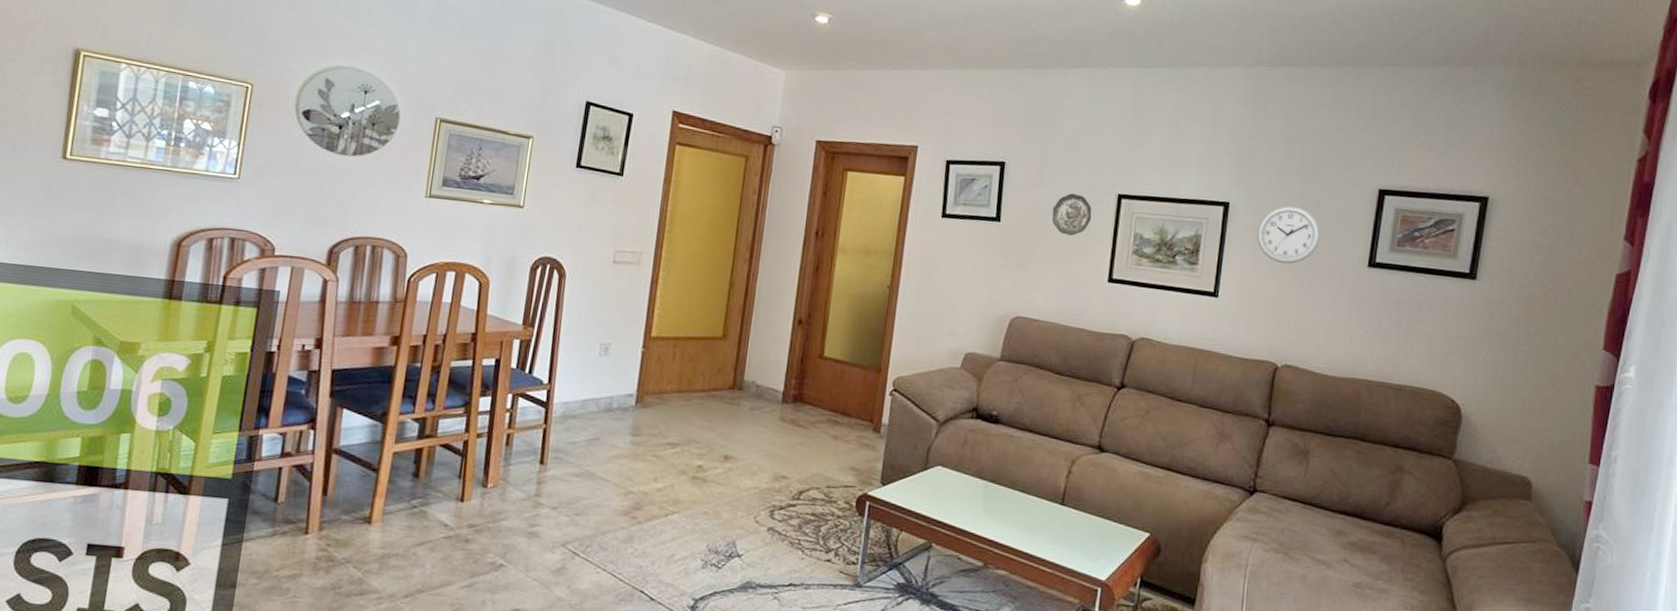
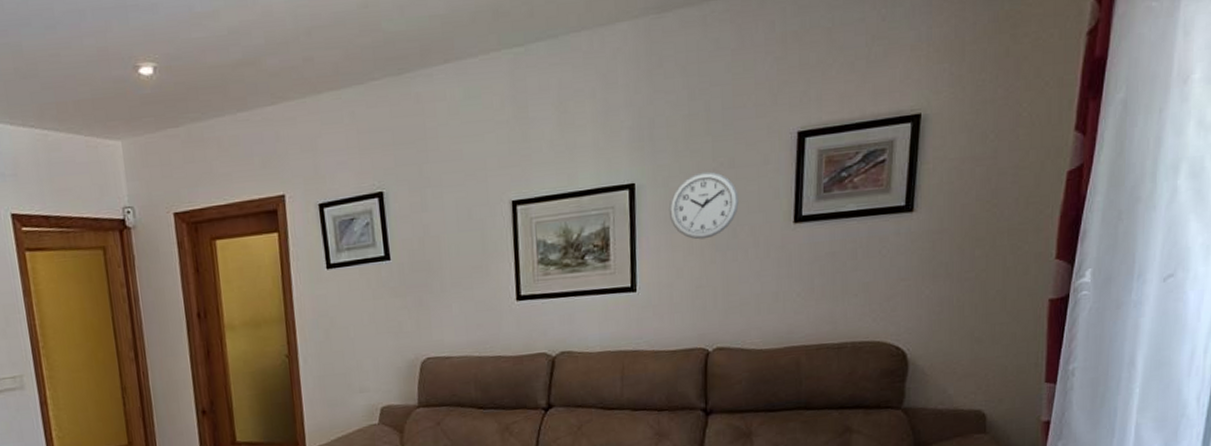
decorative plate: present [1051,193,1092,236] -> none [443,211,488,259]

